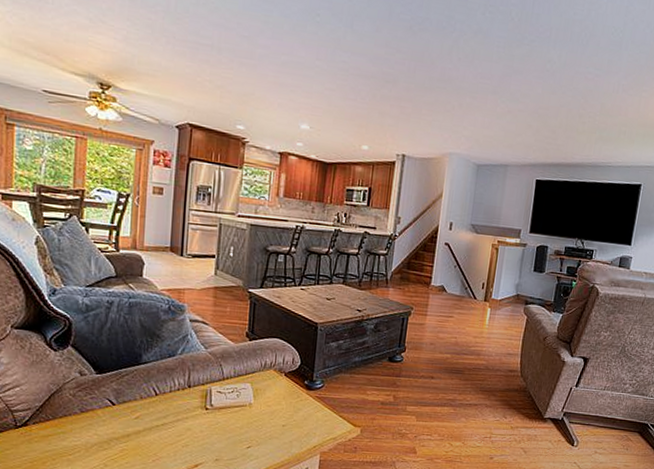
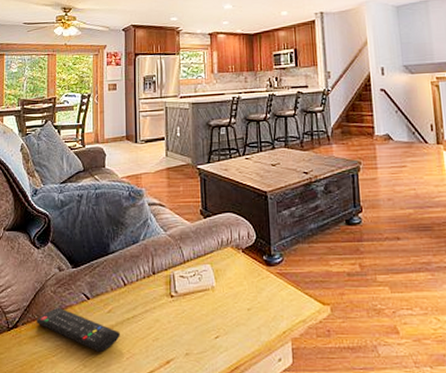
remote control: none [51,409,147,453] -> present [37,307,120,352]

